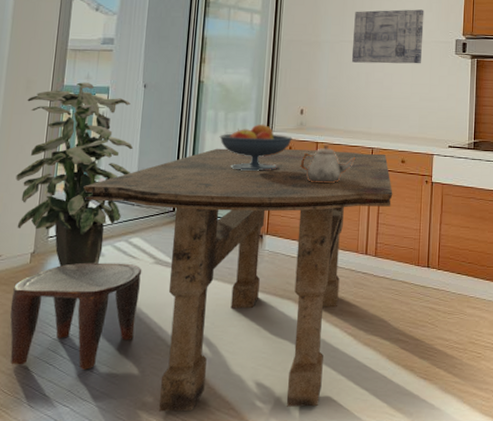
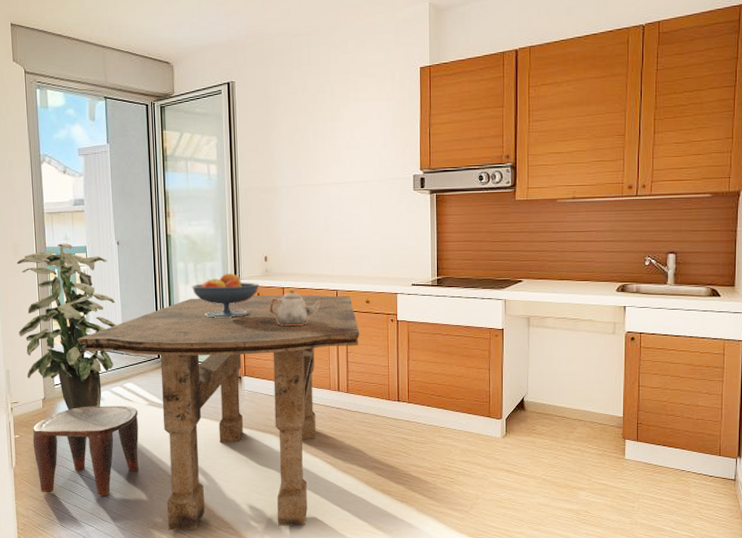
wall art: present [351,9,424,64] -> none [309,146,380,206]

